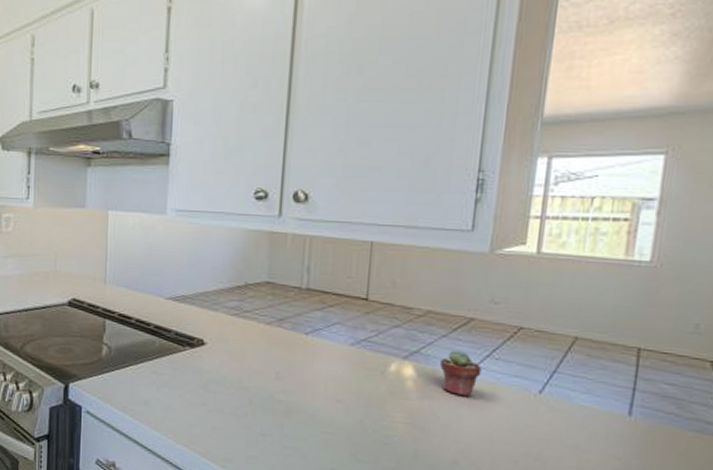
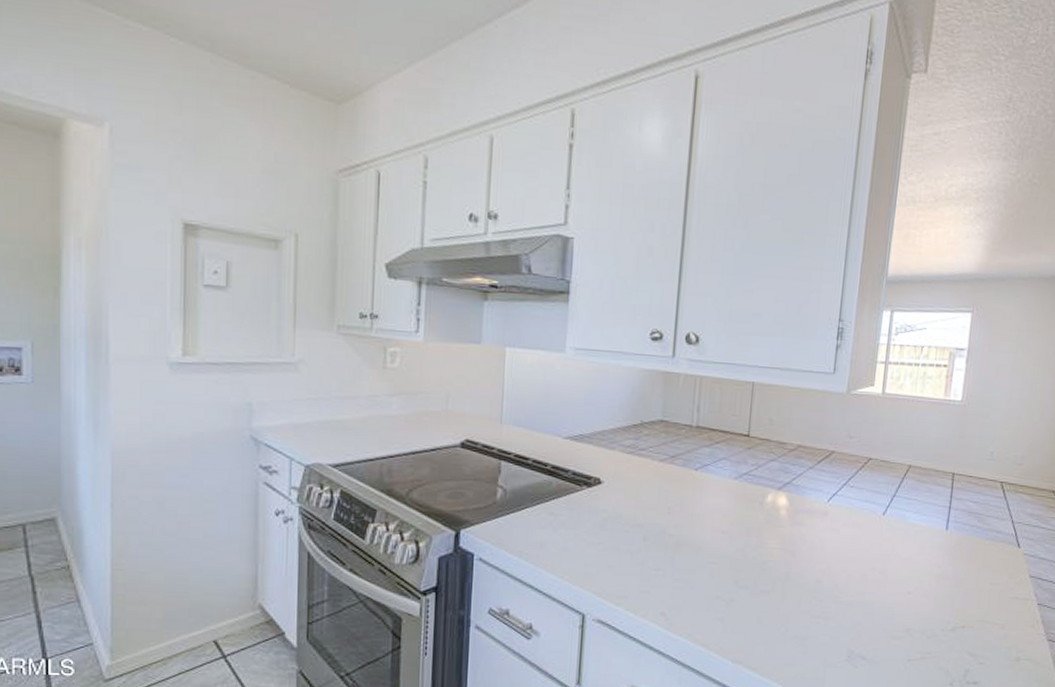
potted succulent: present [440,350,482,398] -> none [808,480,840,522]

